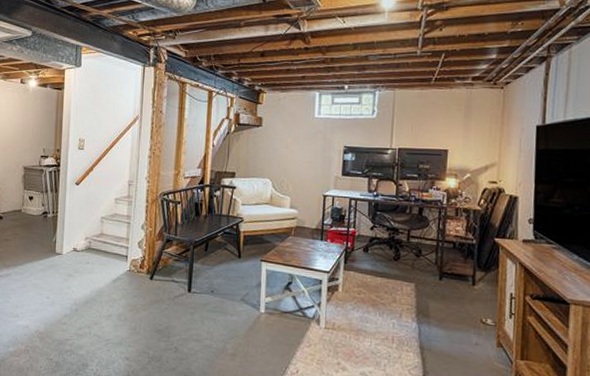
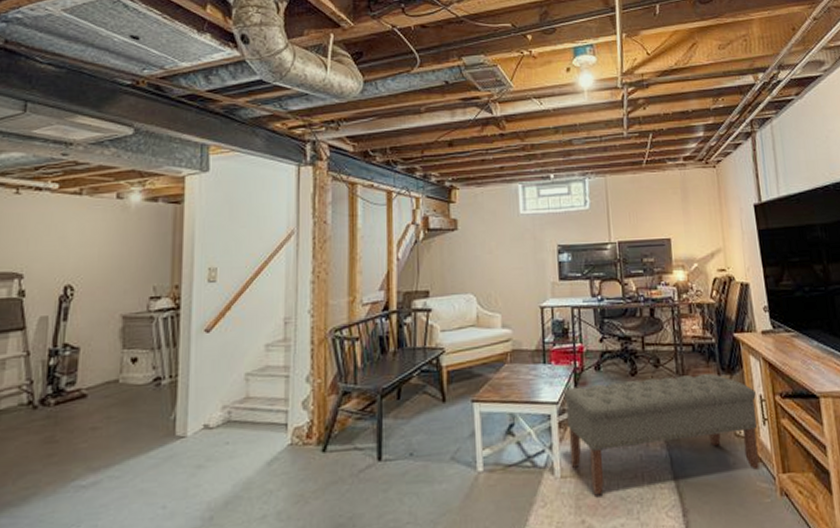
bench: none [334,262,507,353] -> present [563,373,760,496]

